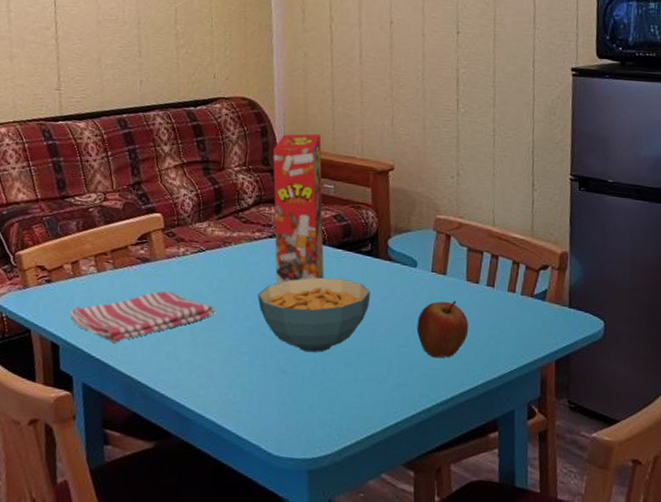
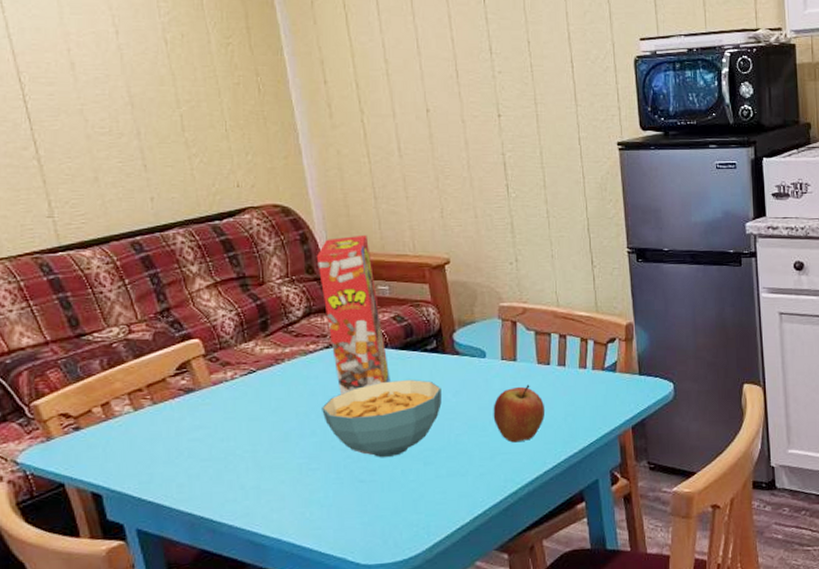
dish towel: present [69,290,215,343] -> none [108,419,277,482]

